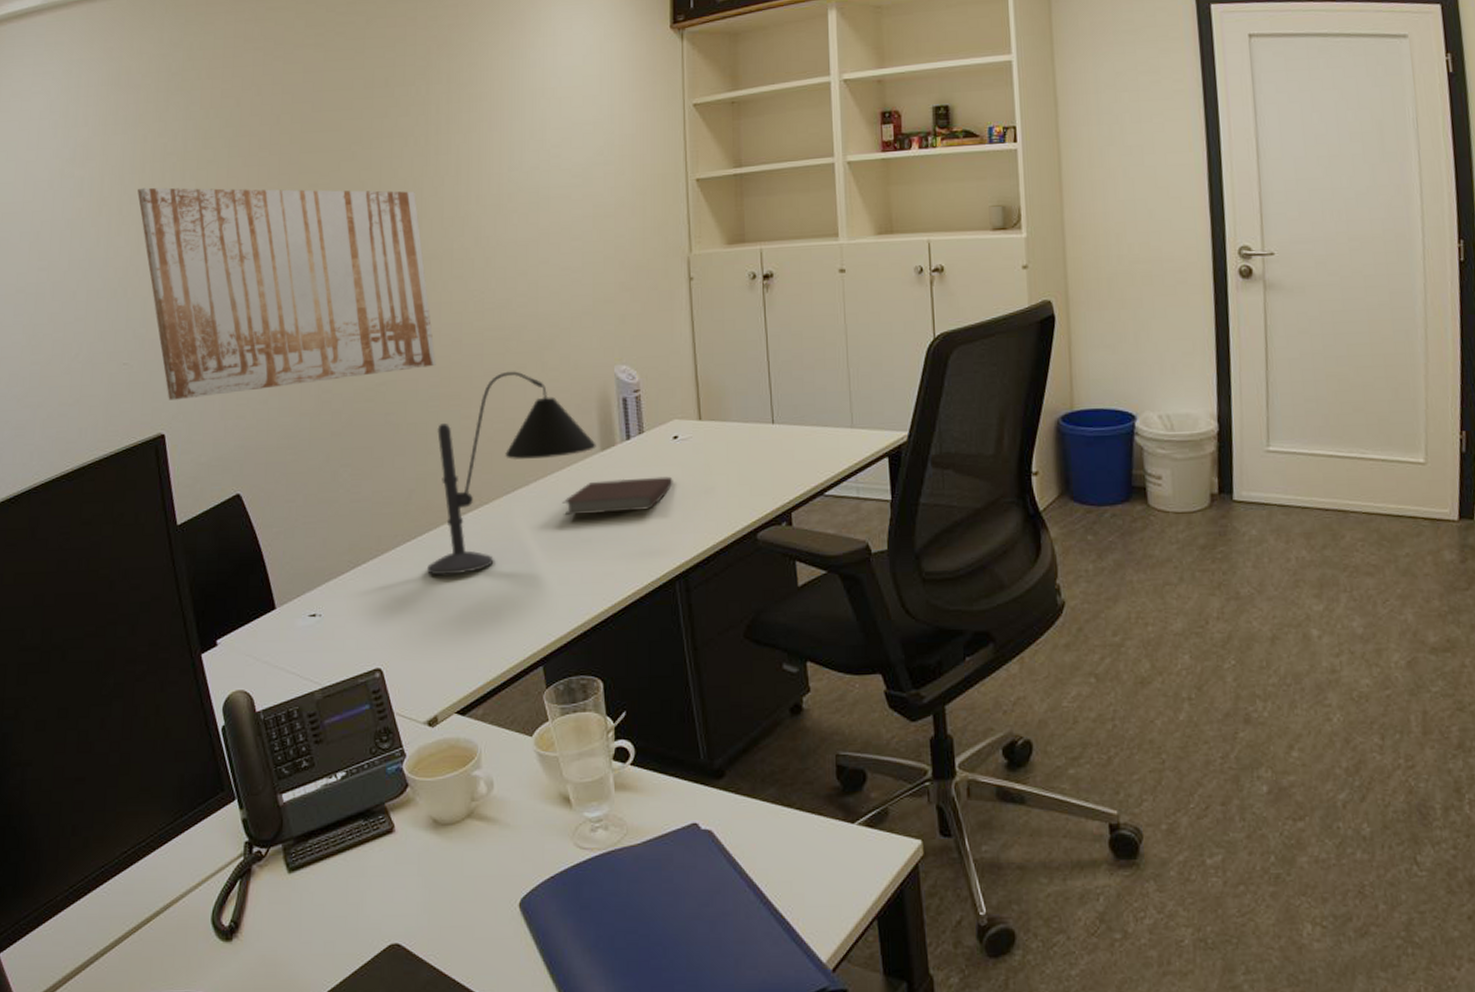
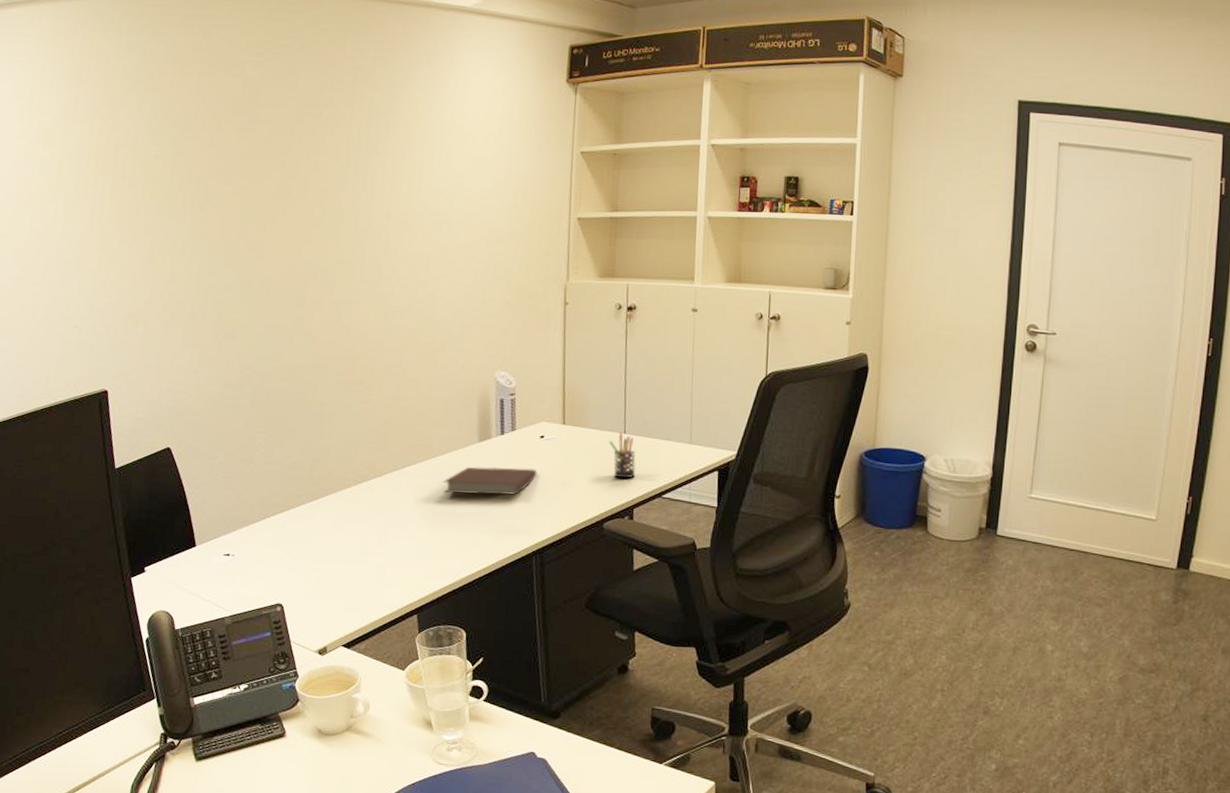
wall art: present [138,187,436,400] -> none [92,174,344,362]
desk lamp: present [426,371,596,576] -> none [324,366,475,533]
pen holder: none [756,422,790,478] -> present [609,432,636,479]

